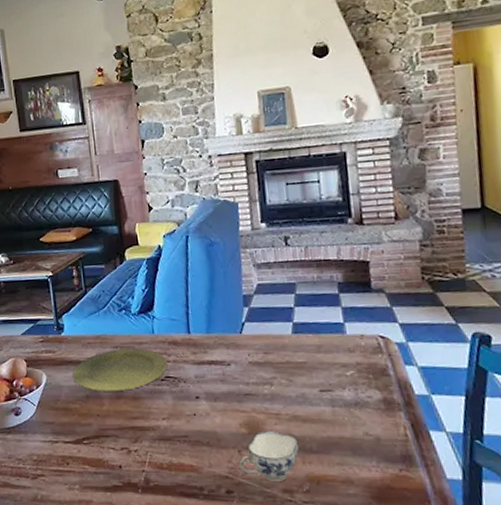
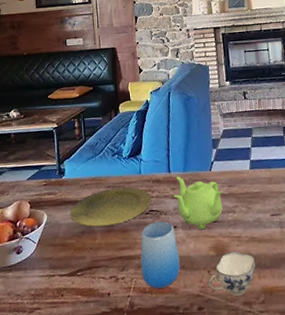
cup: none [156,390,204,466] -> present [140,221,180,289]
teapot: none [194,338,257,403] -> present [173,176,223,230]

